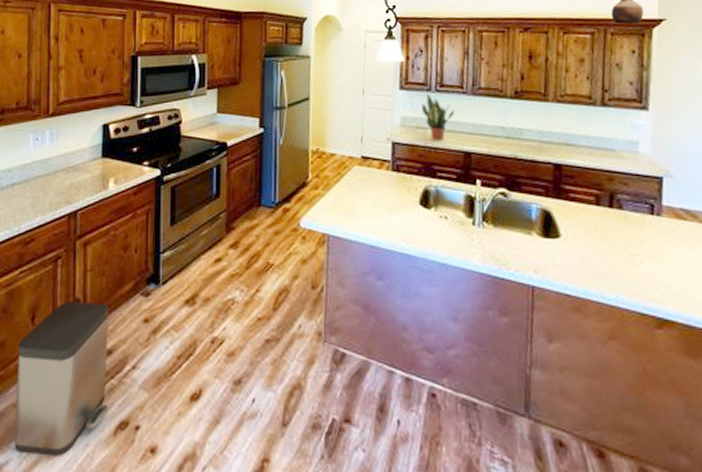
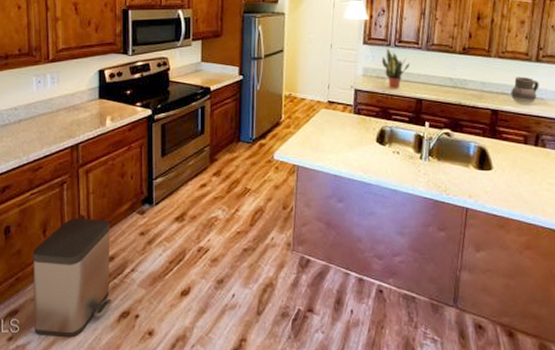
ceramic jug: none [574,124,609,158] -> present [511,77,540,105]

